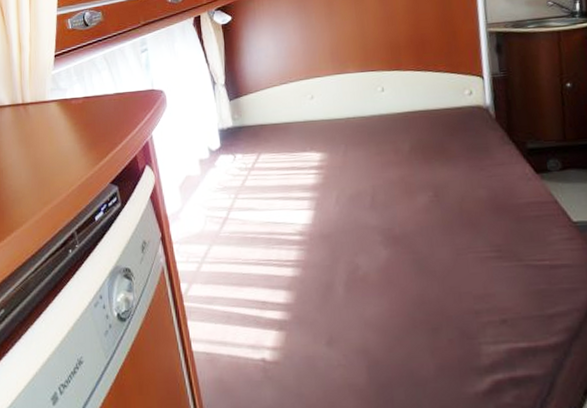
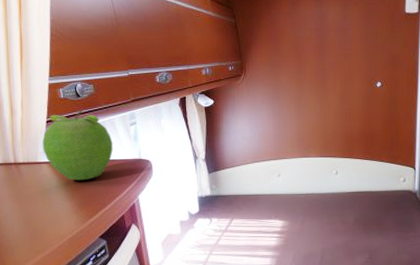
fruit: none [50,39,124,119] -> present [42,109,113,181]

